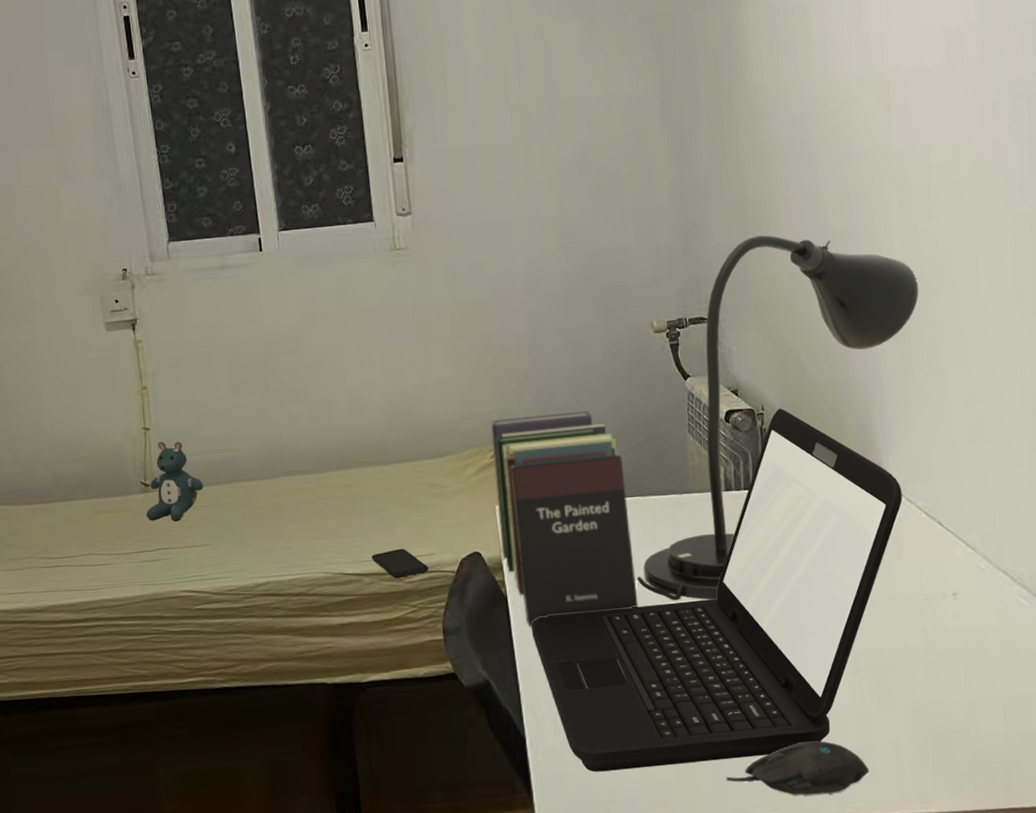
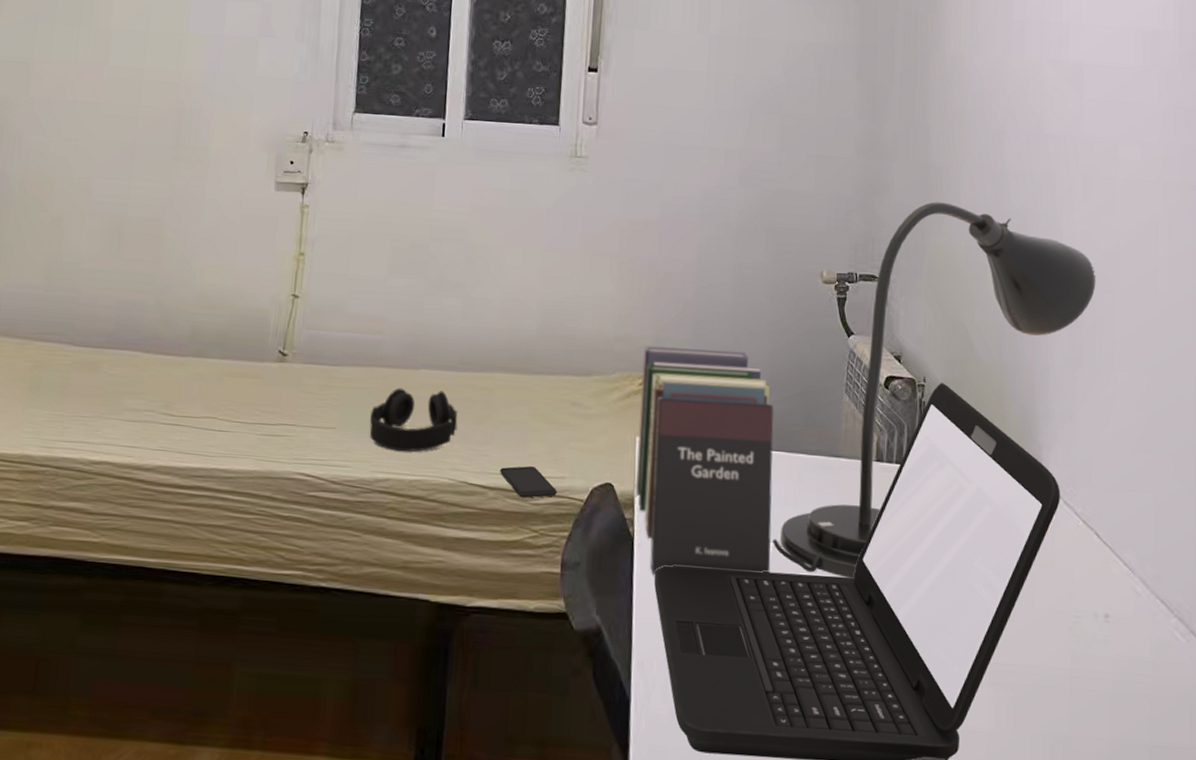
stuffed animal: present [146,441,204,522] -> none [277,311,342,398]
headphones: none [239,494,325,556] -> present [369,387,458,452]

